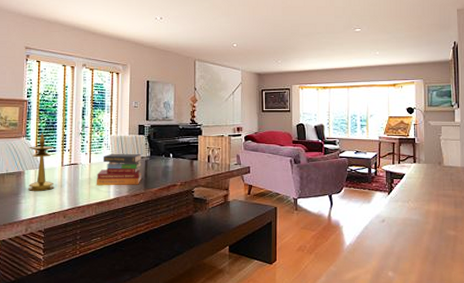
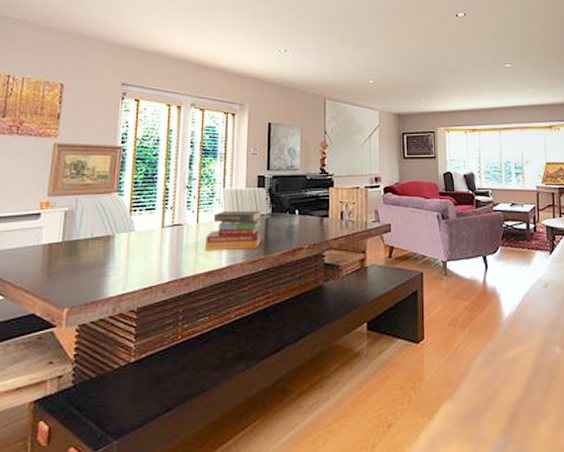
candlestick: present [28,132,54,191] -> none [119,186,153,260]

